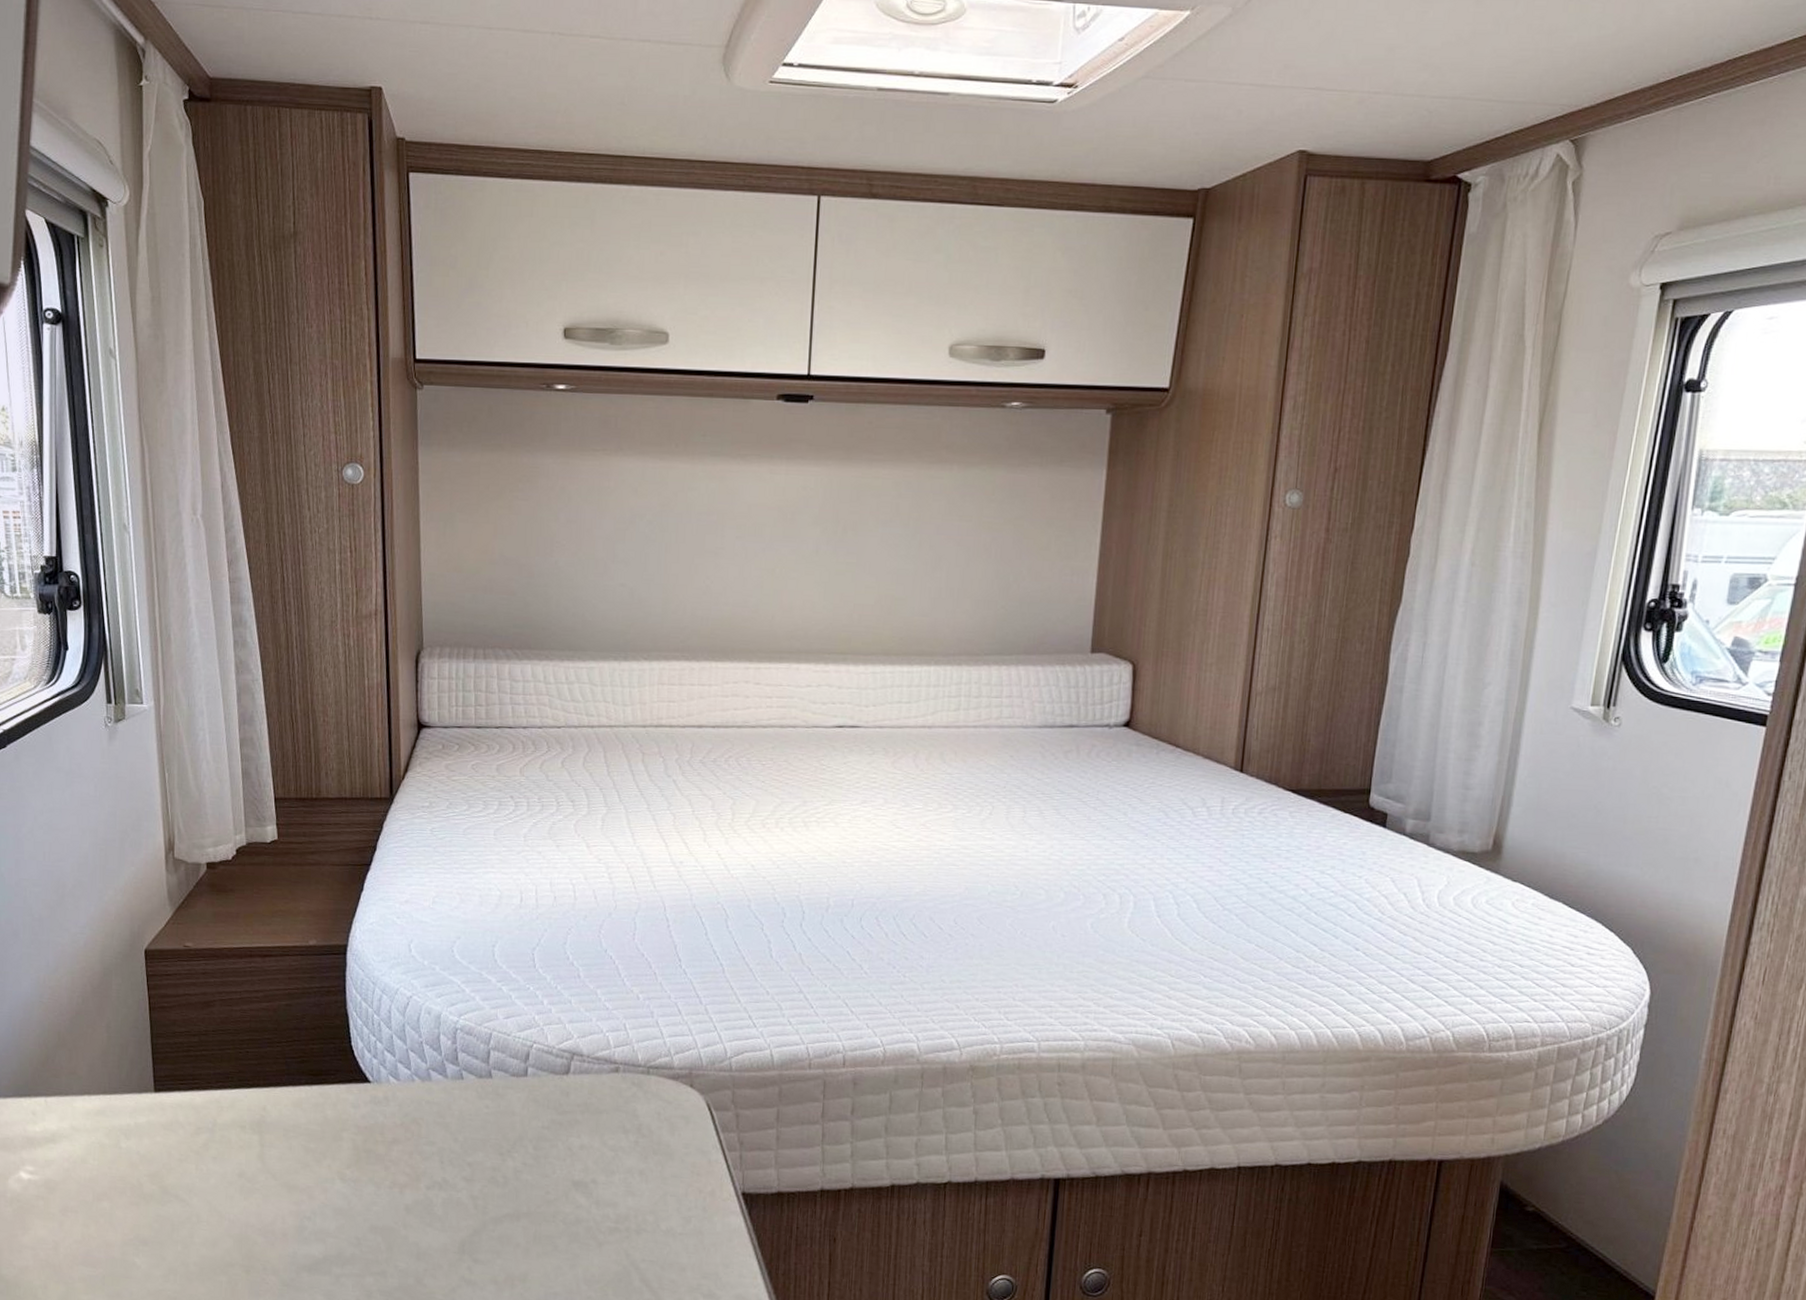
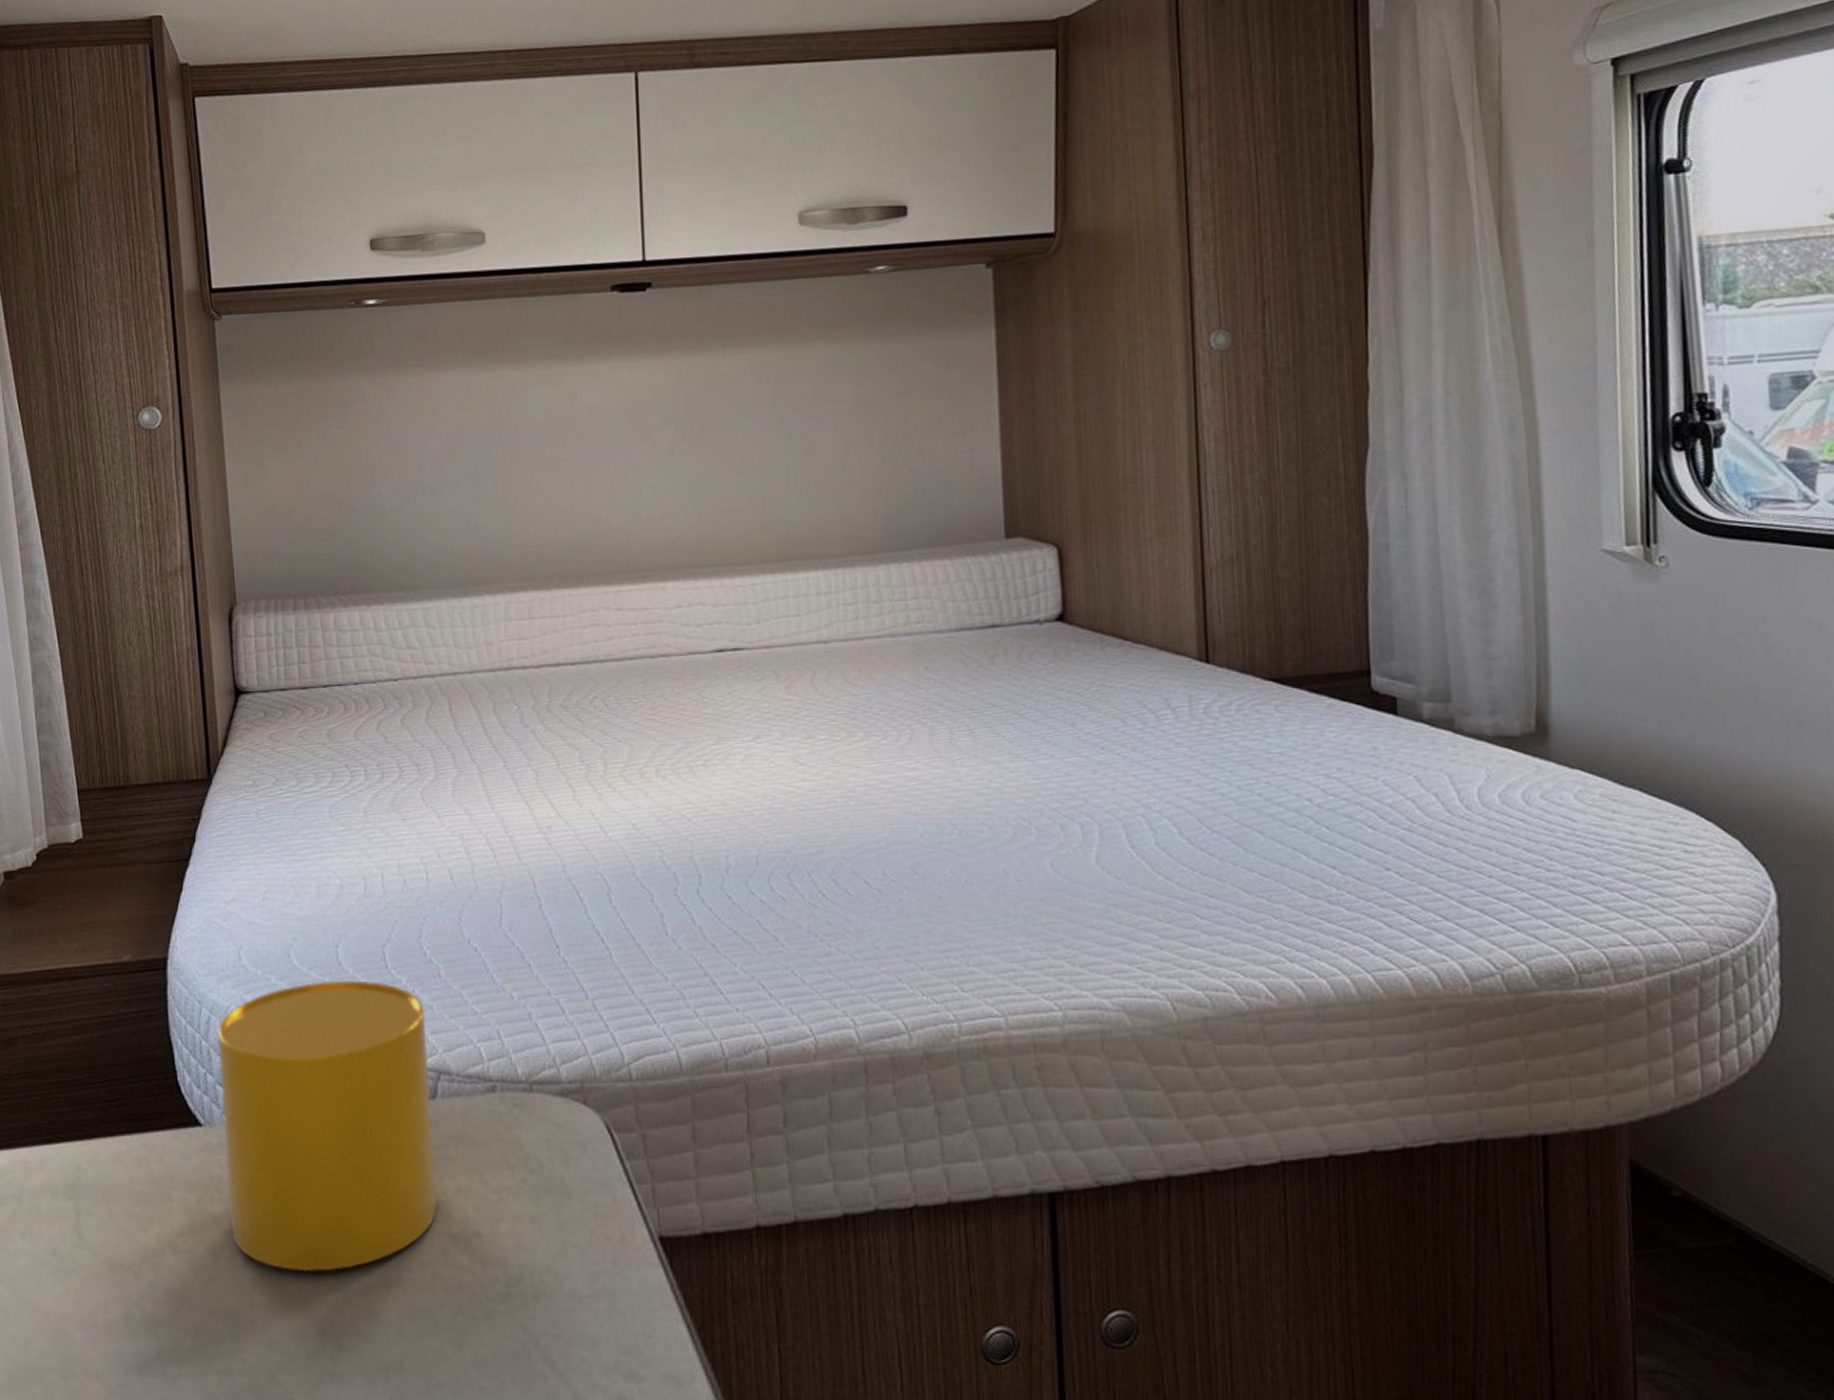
cup: none [387,973,565,1203] -> present [217,980,438,1272]

